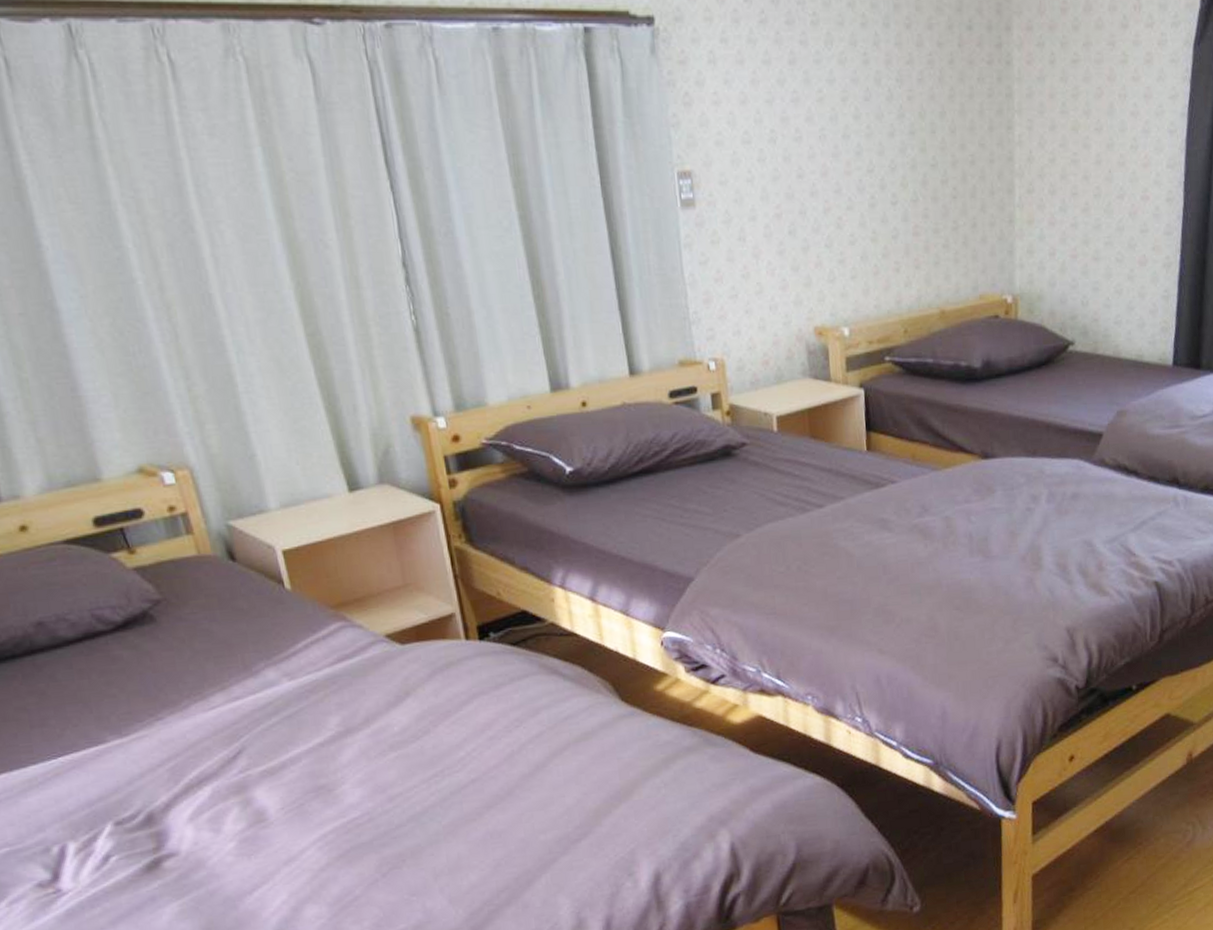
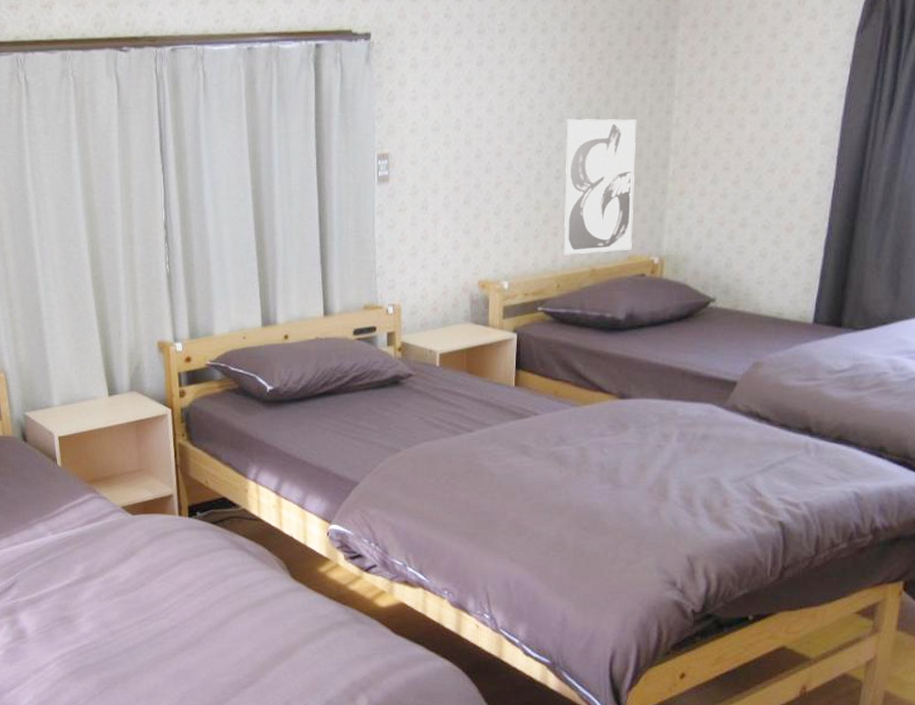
wall art: none [899,133,982,295] -> present [563,118,637,255]

